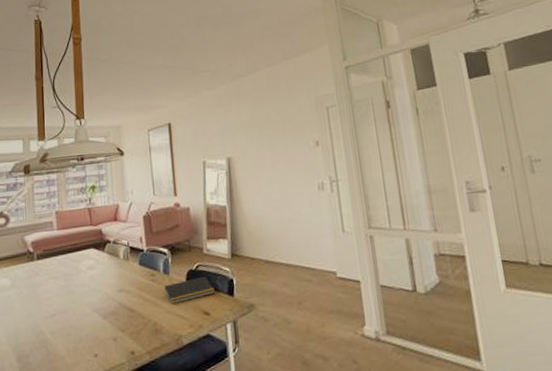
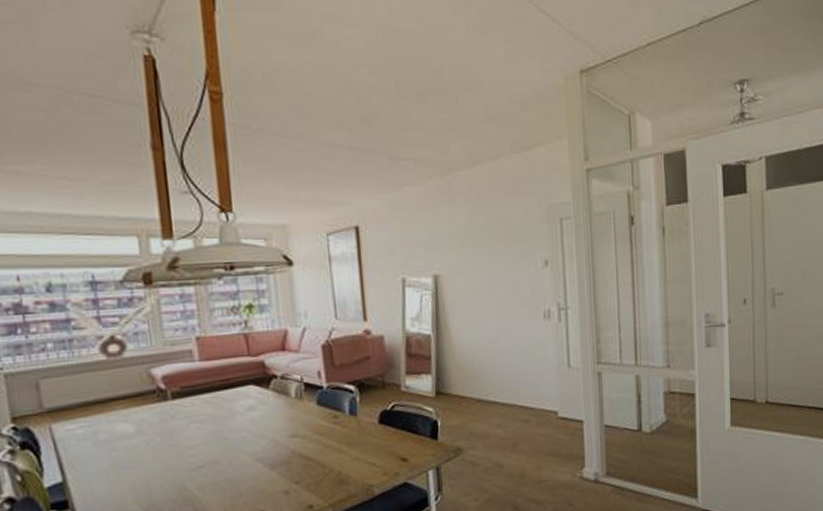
notepad: present [163,276,215,305] -> none [350,417,415,451]

